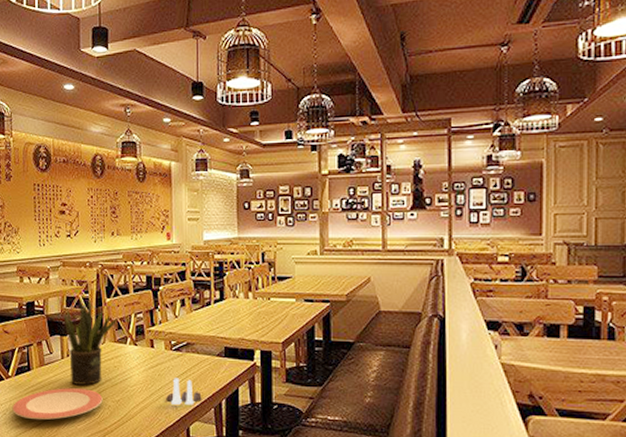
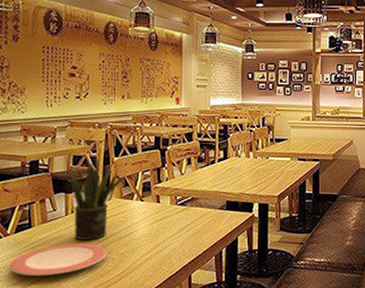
salt and pepper shaker set: present [166,378,202,405] -> none [170,230,204,255]

